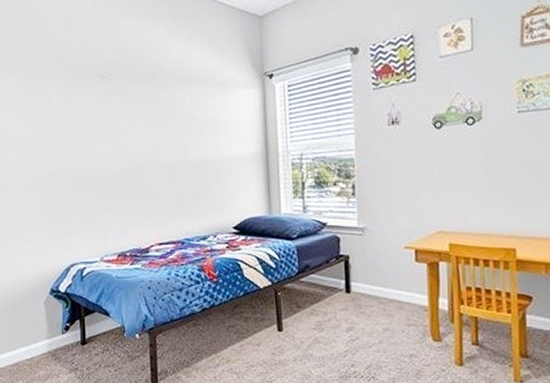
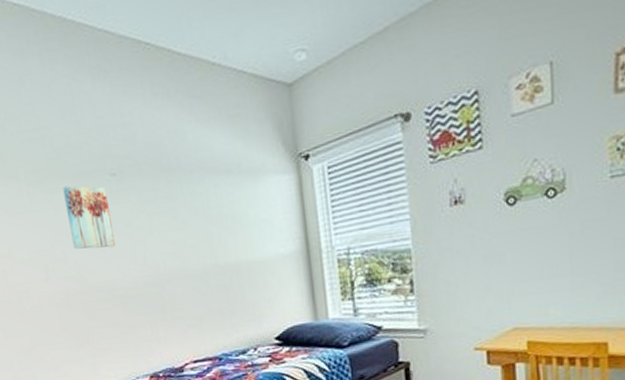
wall art: none [58,83,99,139] -> present [63,185,115,249]

